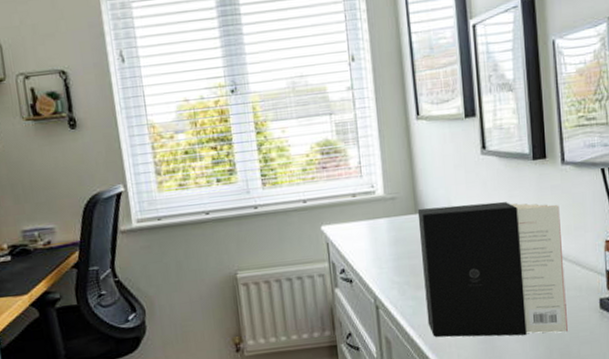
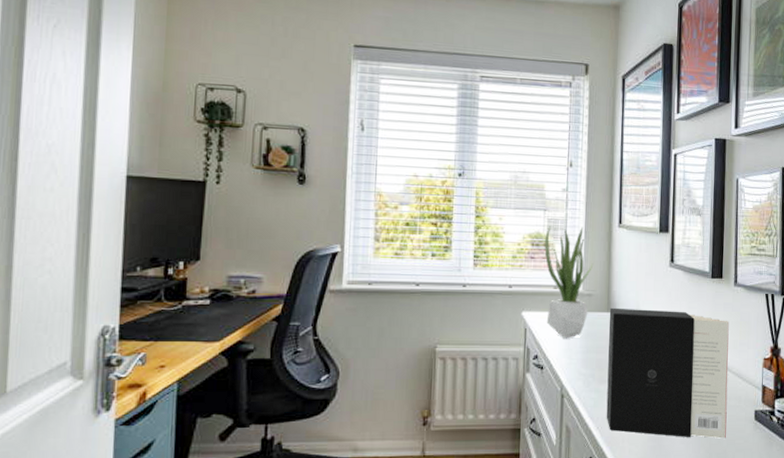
potted plant: none [335,126,394,248] -> present [544,226,593,339]

